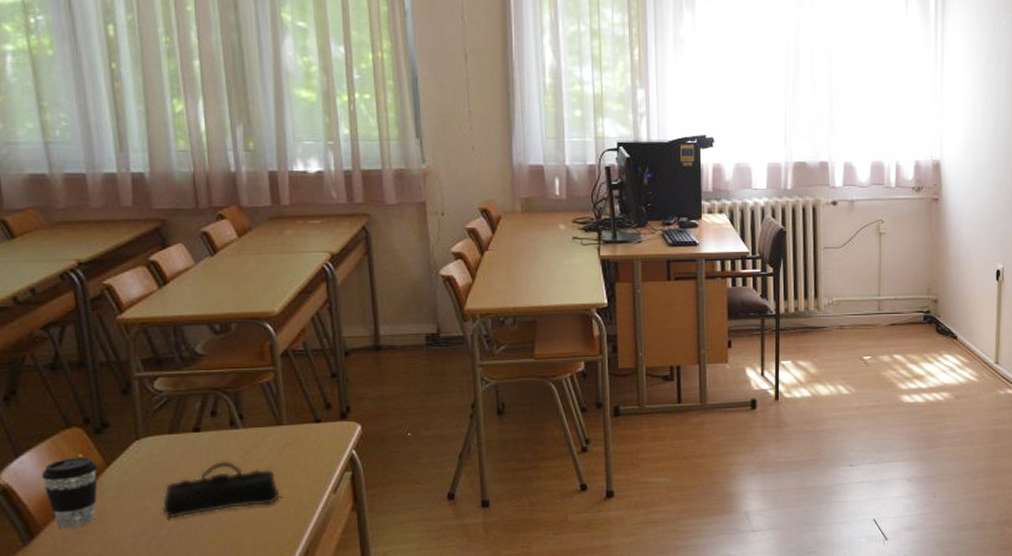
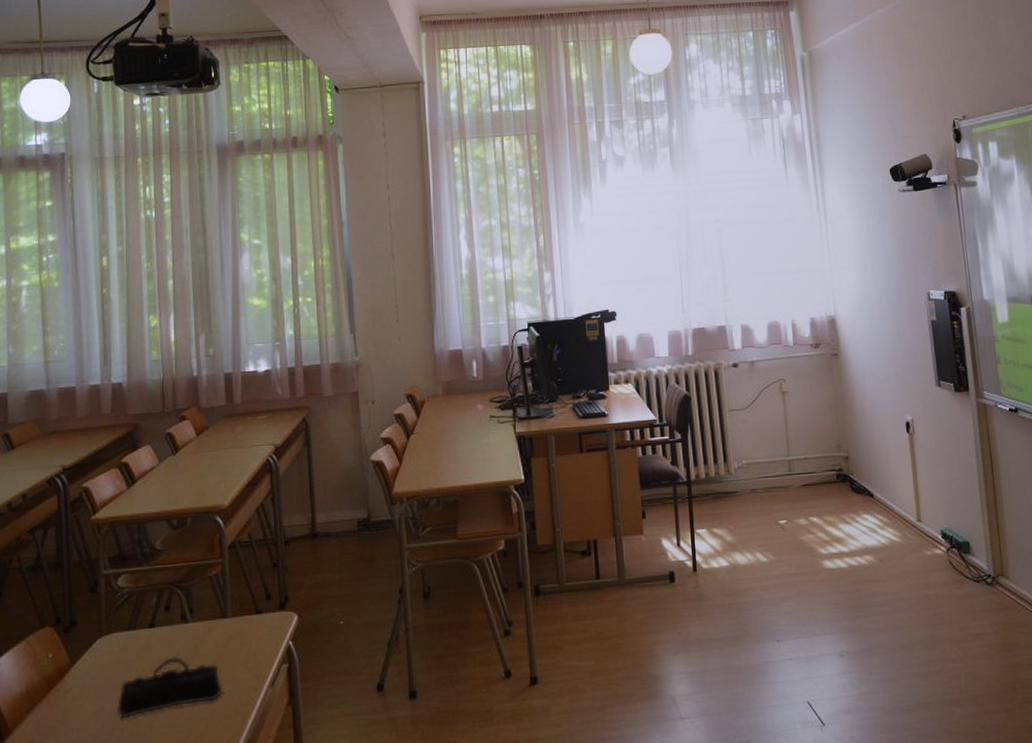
coffee cup: present [42,457,99,528] -> none [16,656,65,730]

